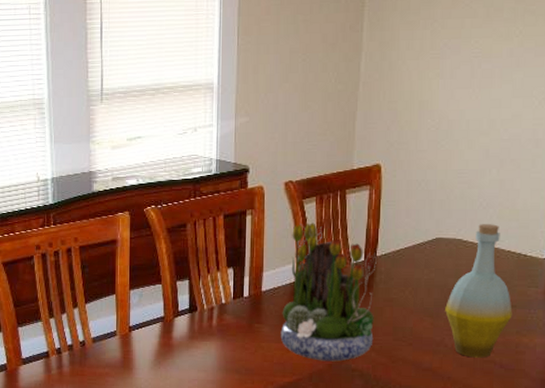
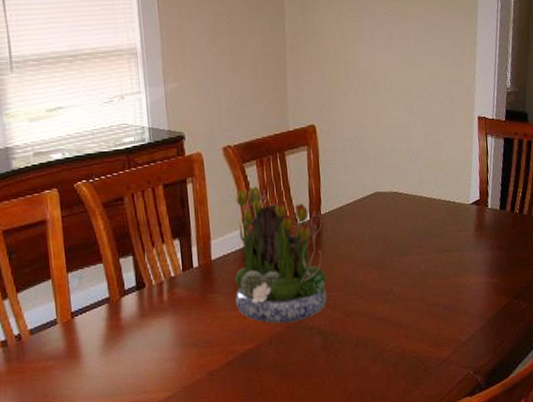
bottle: present [445,224,513,358] -> none [389,175,449,303]

